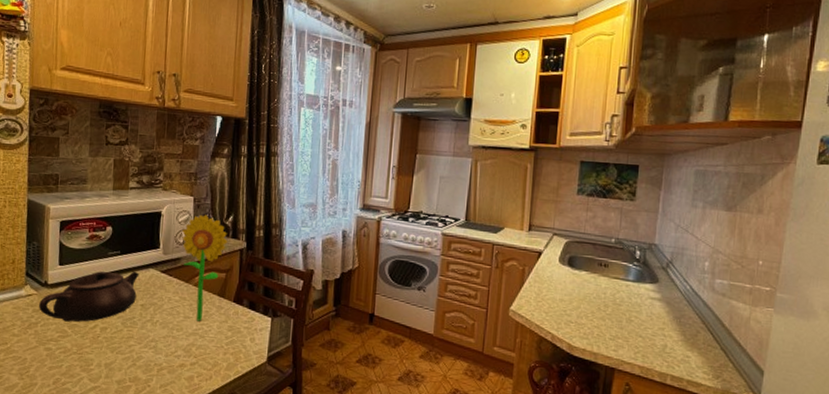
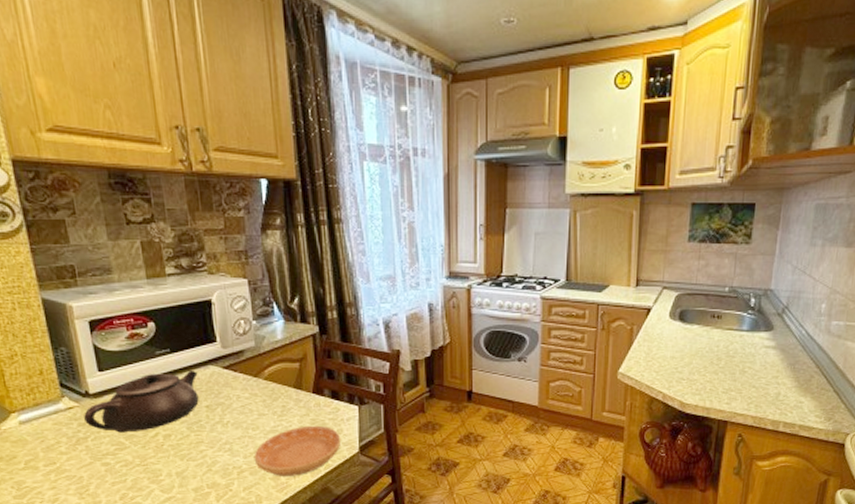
saucer: none [174,331,253,379] -> present [254,425,341,476]
flower: present [182,214,228,321] -> none [240,298,297,417]

